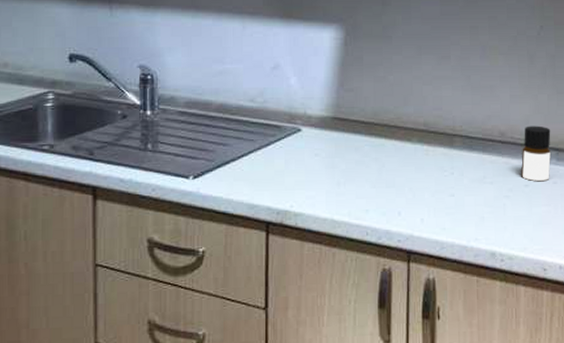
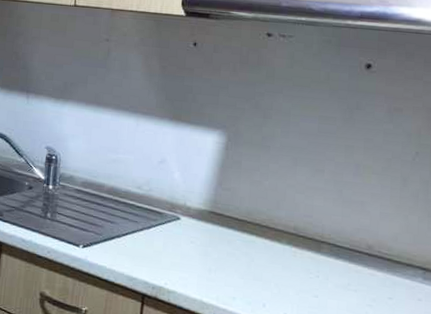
bottle: present [521,125,551,181] -> none [386,243,419,297]

